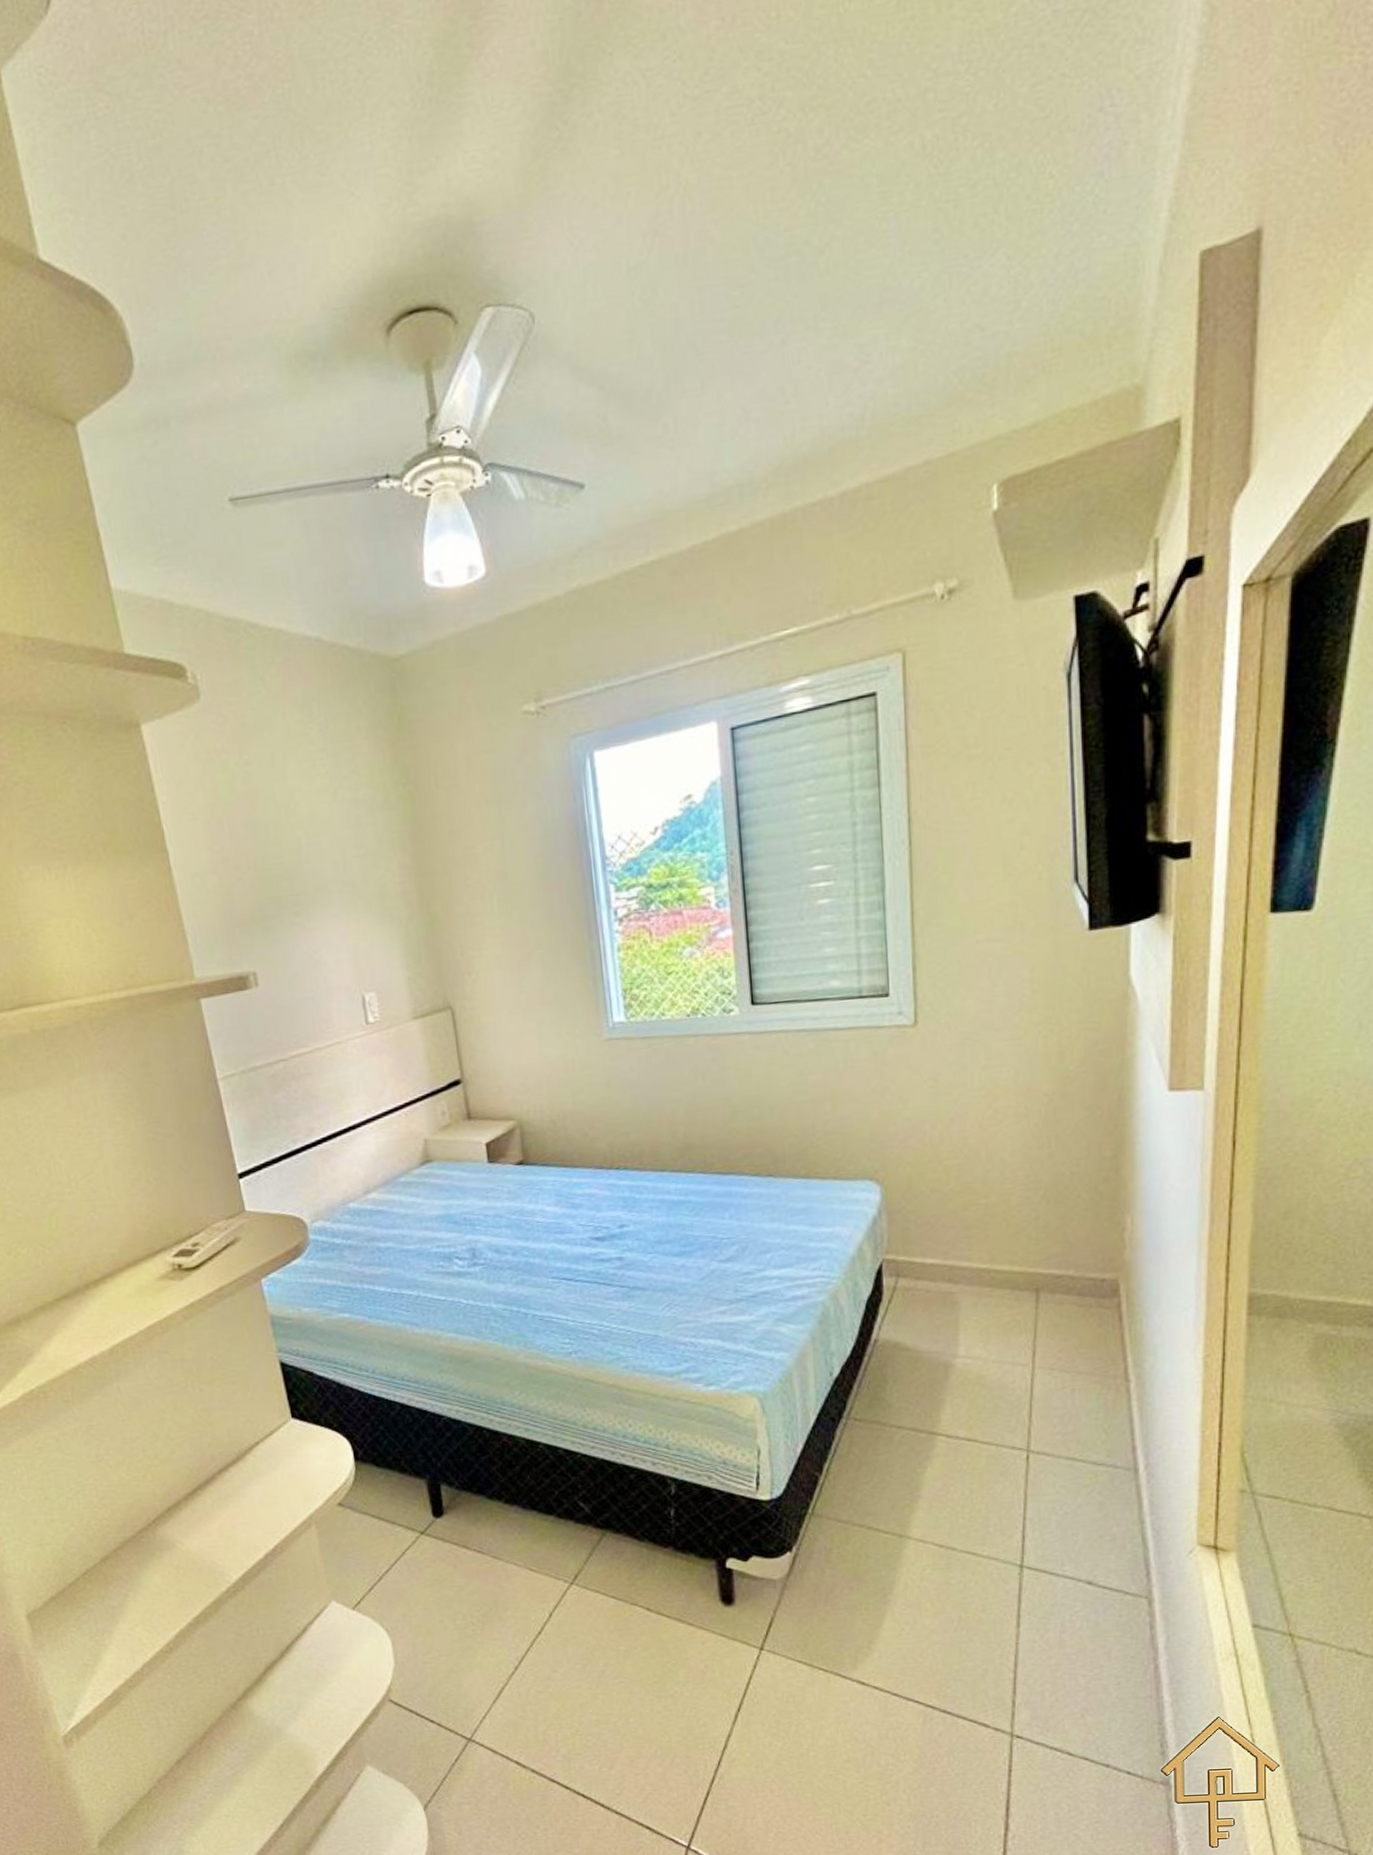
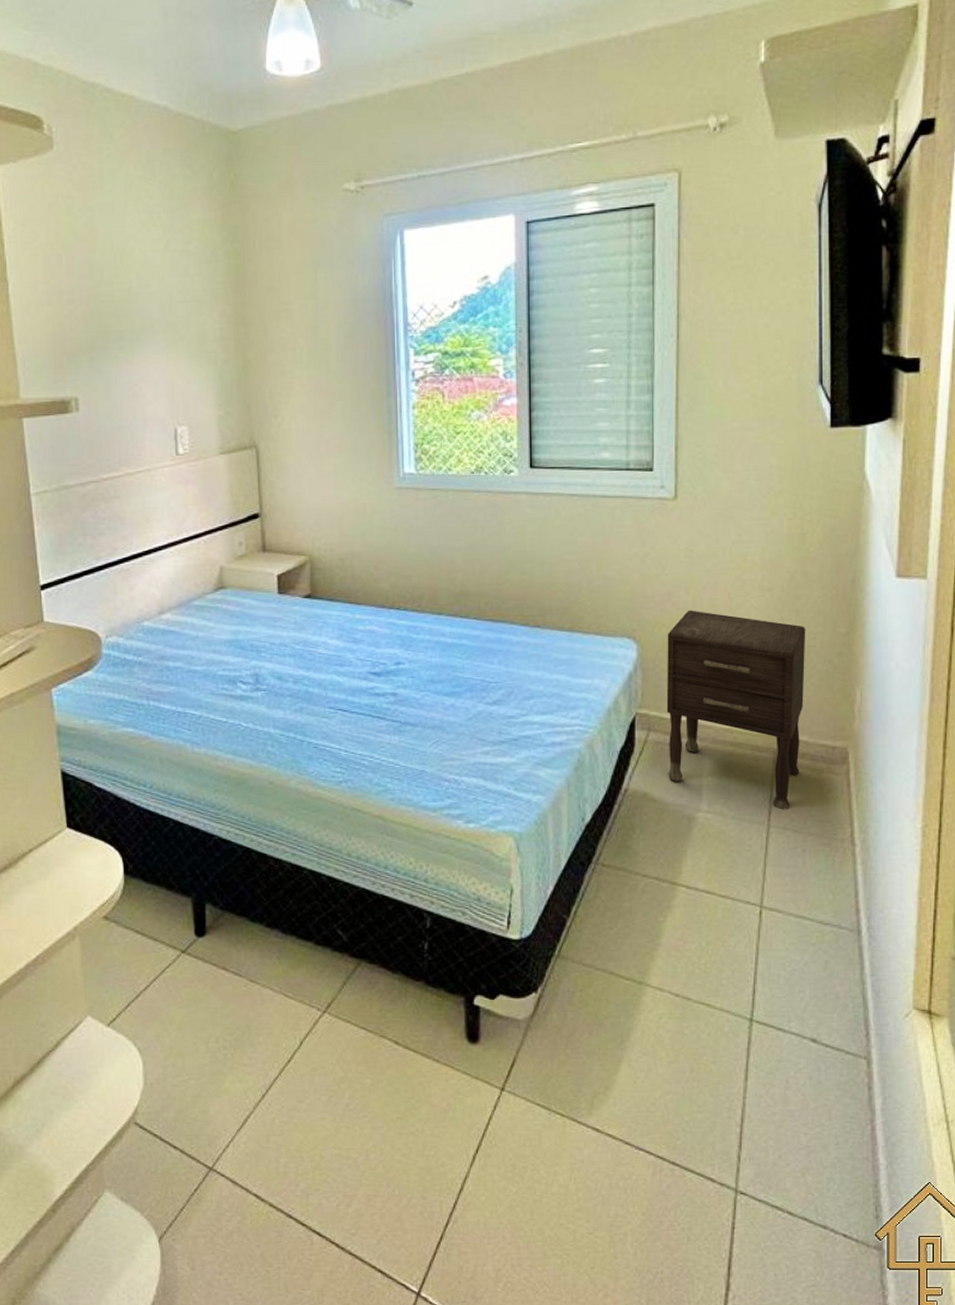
nightstand: none [913,1144,1068,1350] -> present [666,610,806,810]

